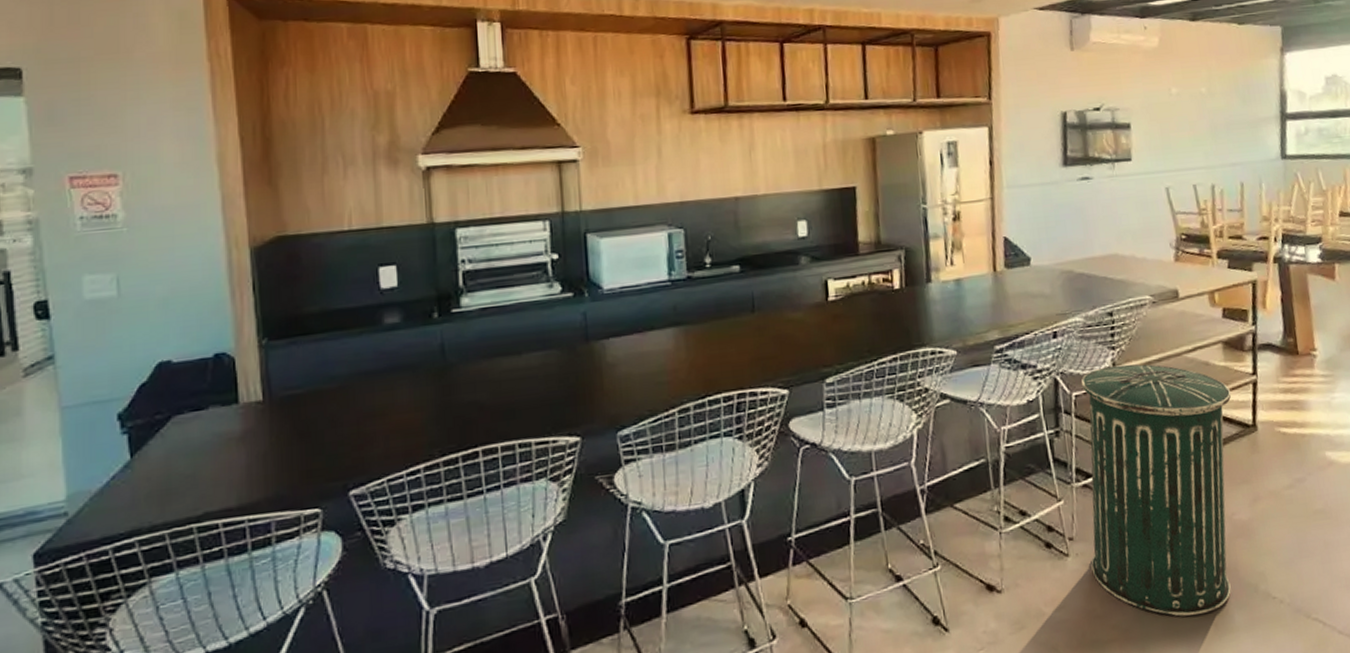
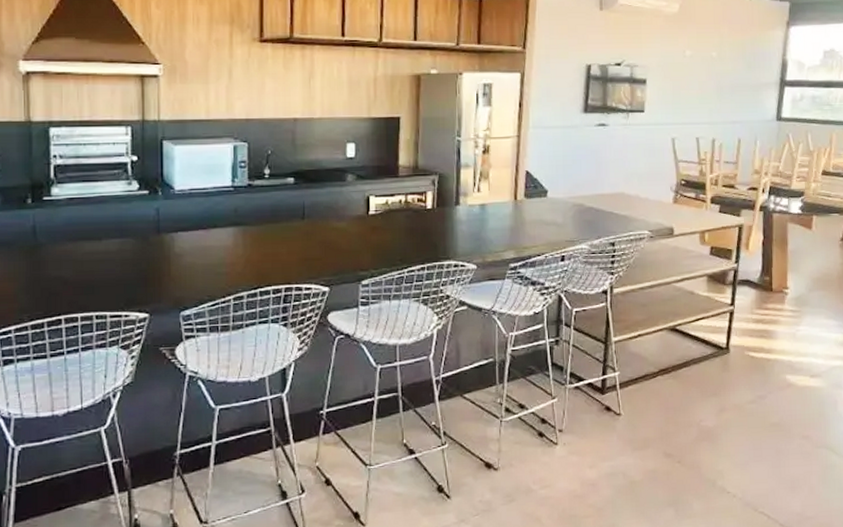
trash can: present [1080,364,1232,617] -> none [575,288,711,502]

